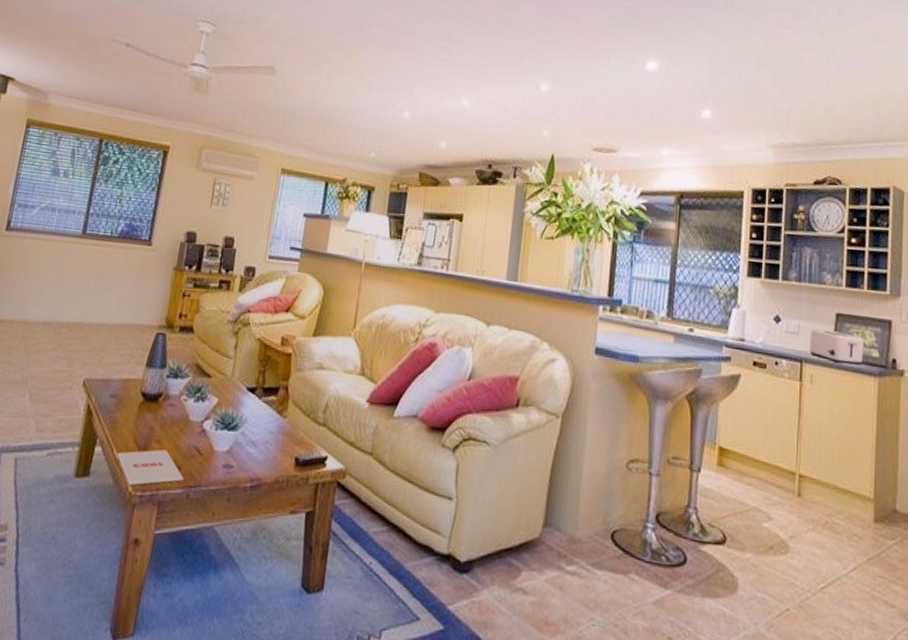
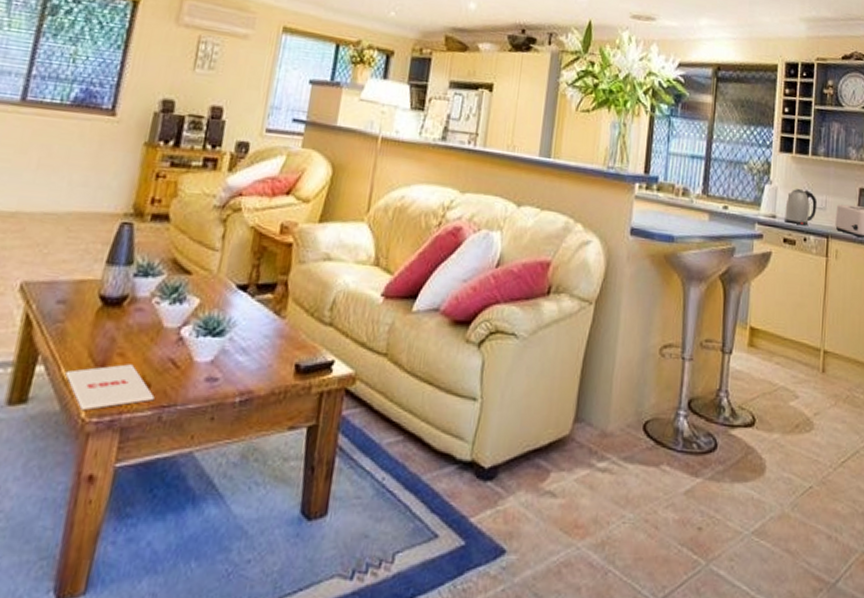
kettle: none [754,313,789,350] -> present [785,189,818,226]

